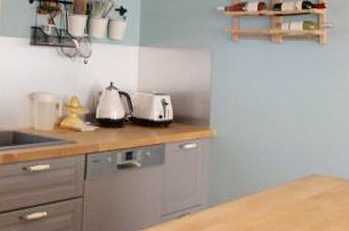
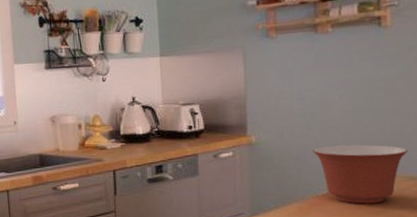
mixing bowl: none [263,145,336,201] -> present [313,144,407,204]

